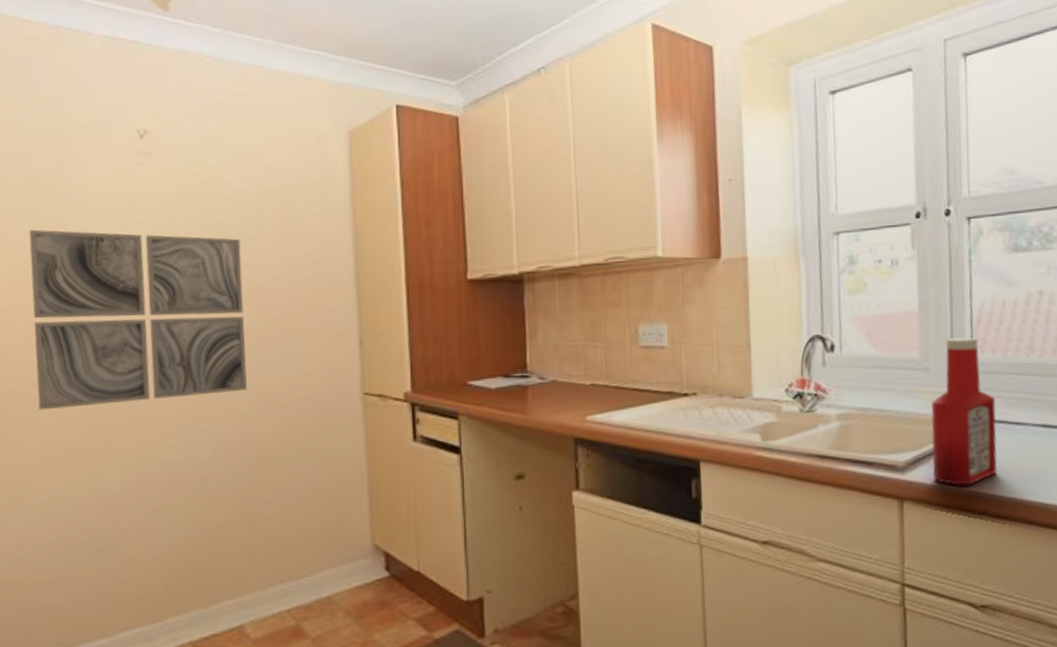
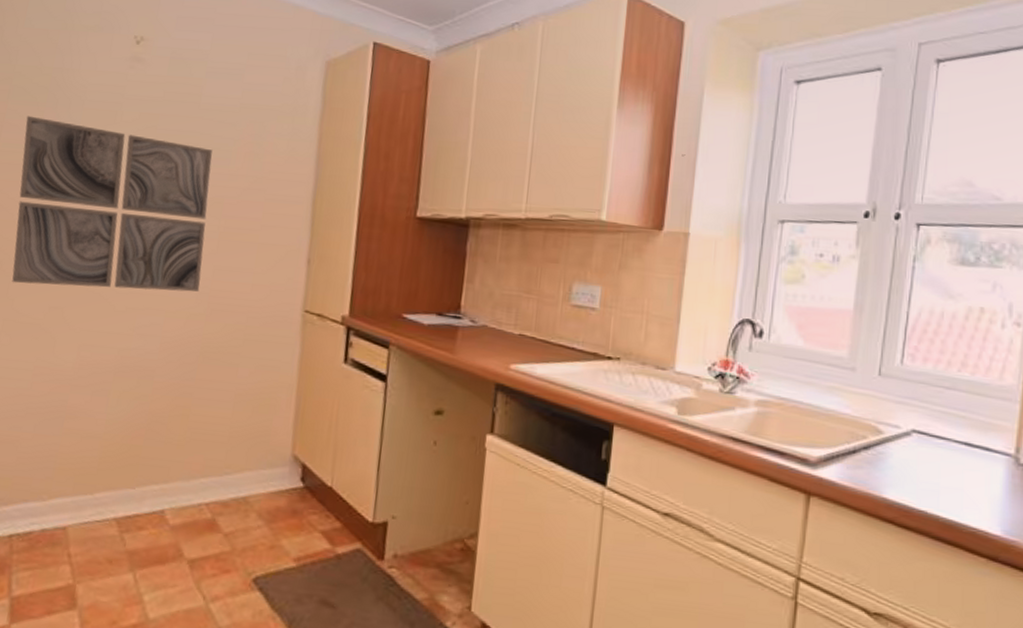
ketchup bottle: present [931,337,997,486] -> none [845,342,919,491]

